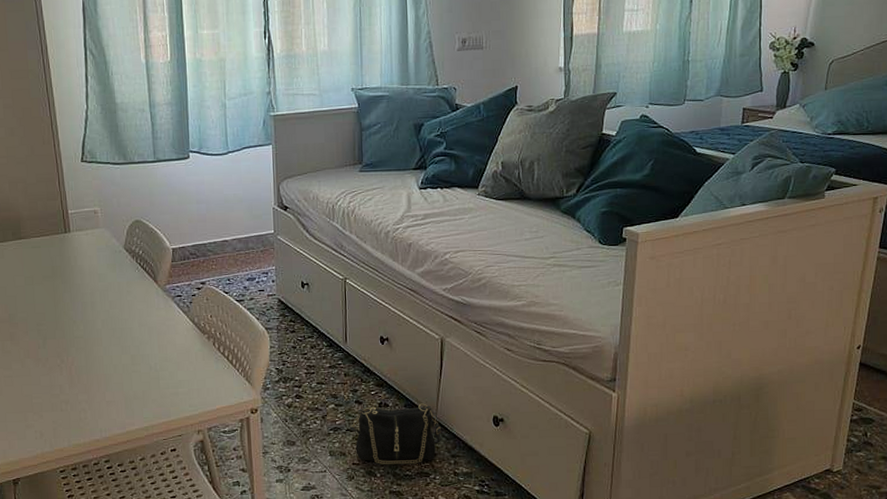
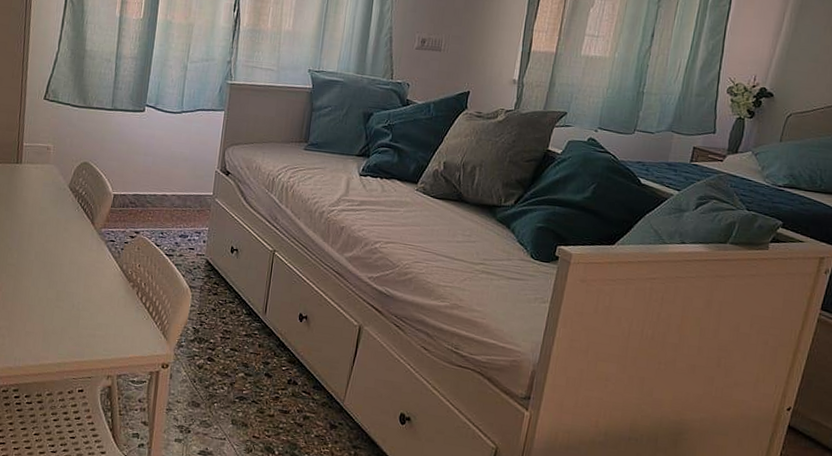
handbag: present [349,403,442,465] -> none [255,382,347,448]

